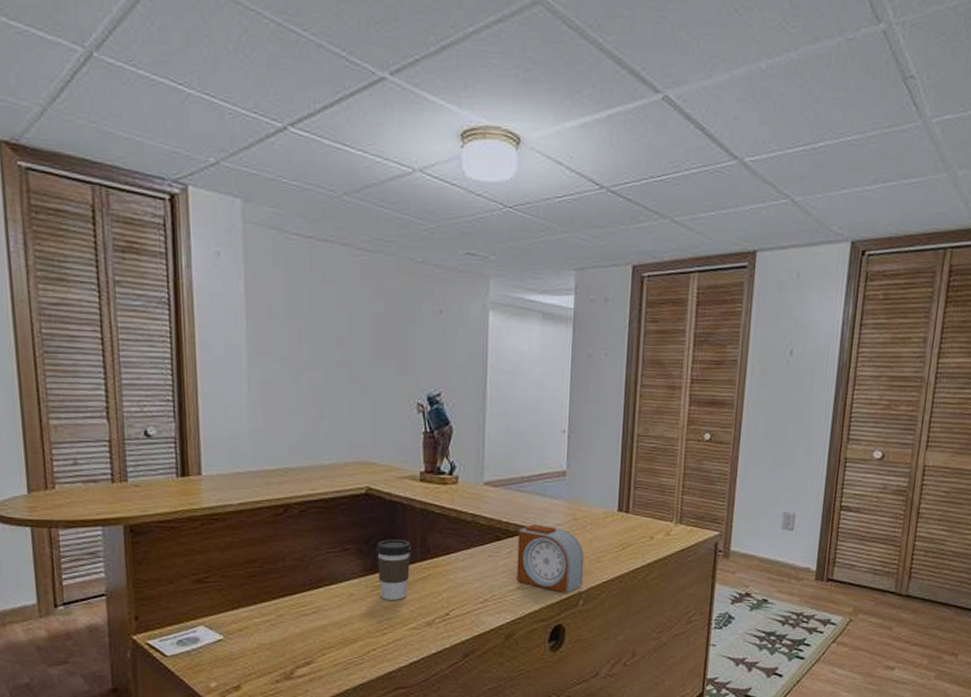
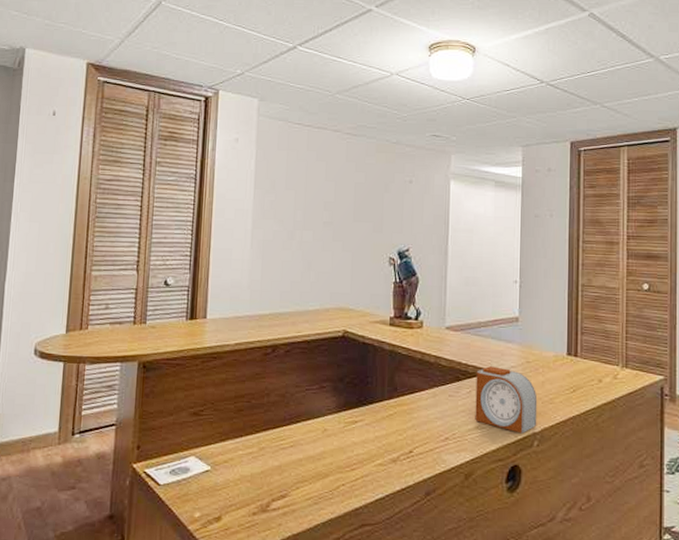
coffee cup: present [376,539,412,600] -> none [349,378,381,436]

